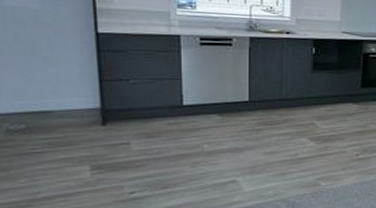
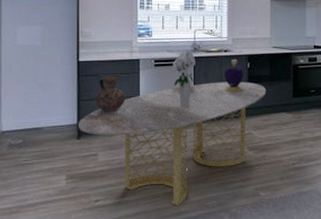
dining table: none [102,67,333,196] -> present [78,81,267,205]
ceramic jug: none [122,53,164,96] -> present [94,77,126,113]
bouquet: none [222,28,252,94] -> present [172,50,196,107]
decorative container: none [285,42,308,79] -> present [224,59,244,92]

